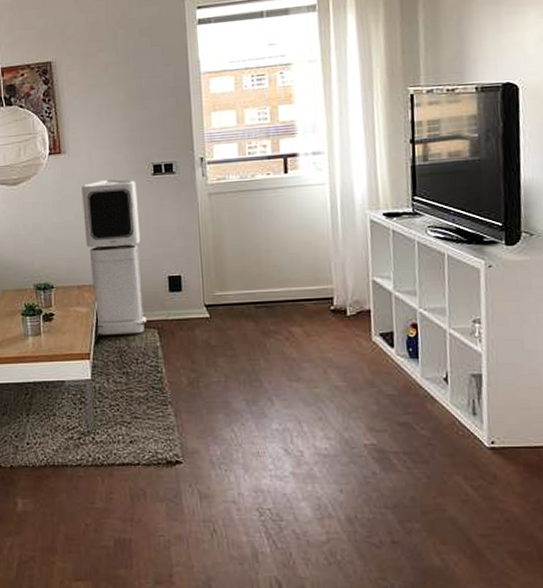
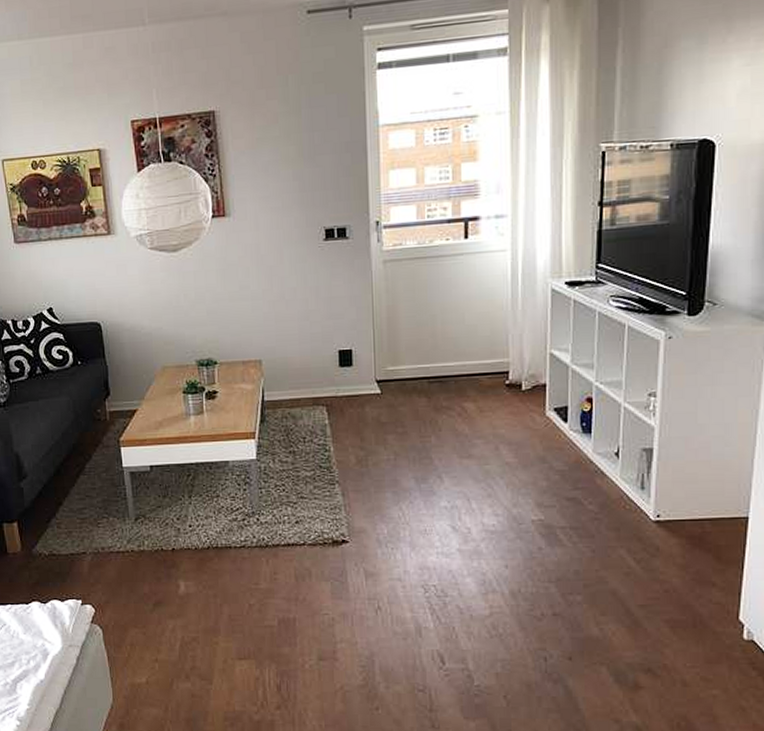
air purifier: present [82,179,147,335] -> none [248,244,315,413]

